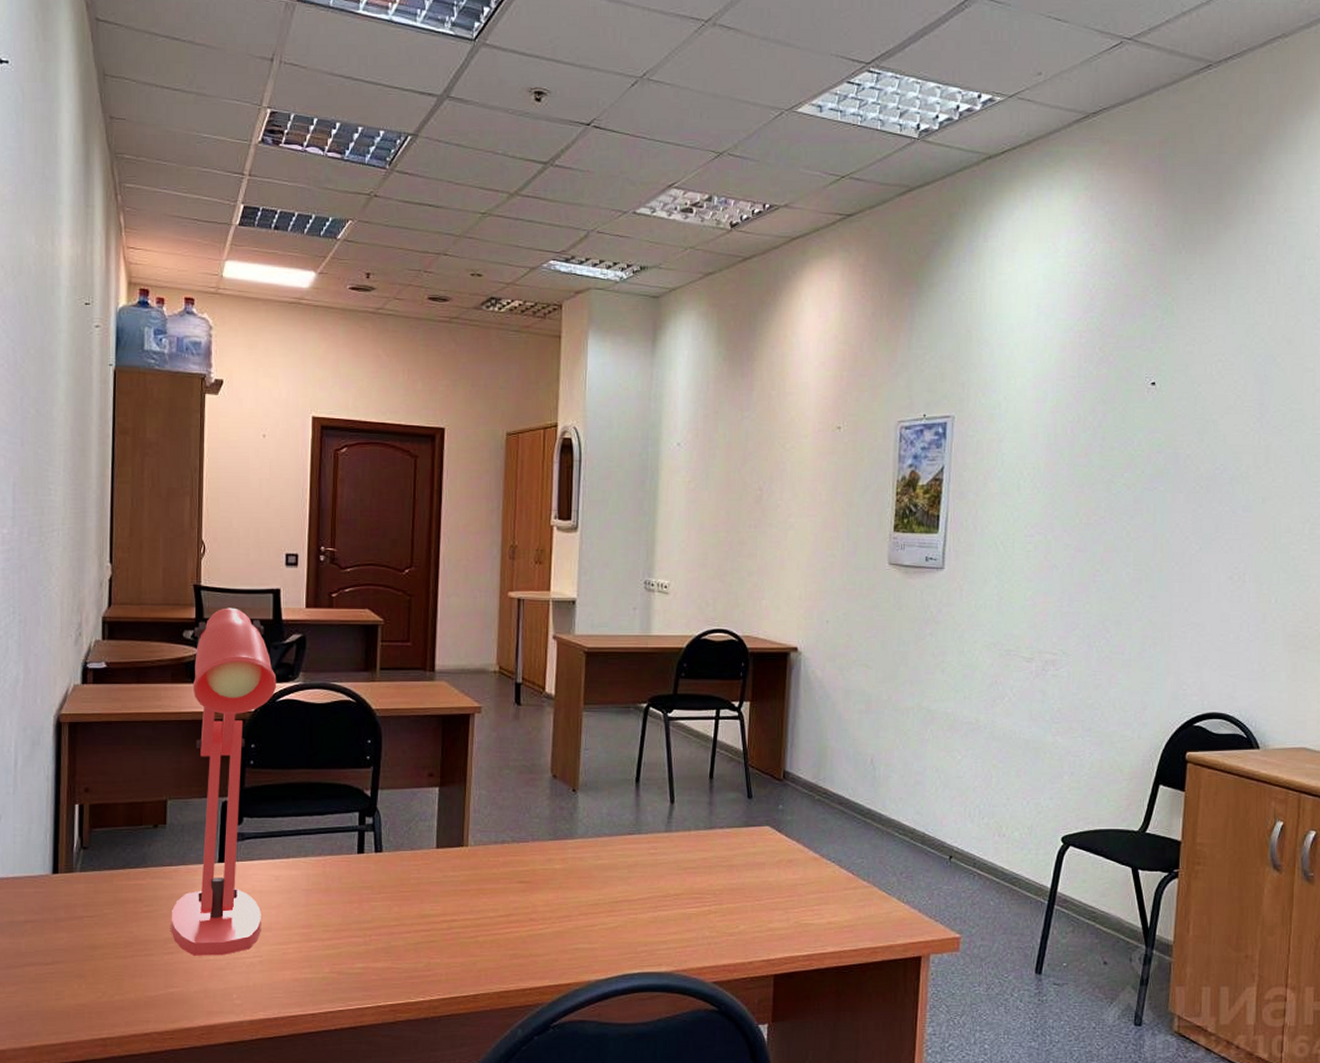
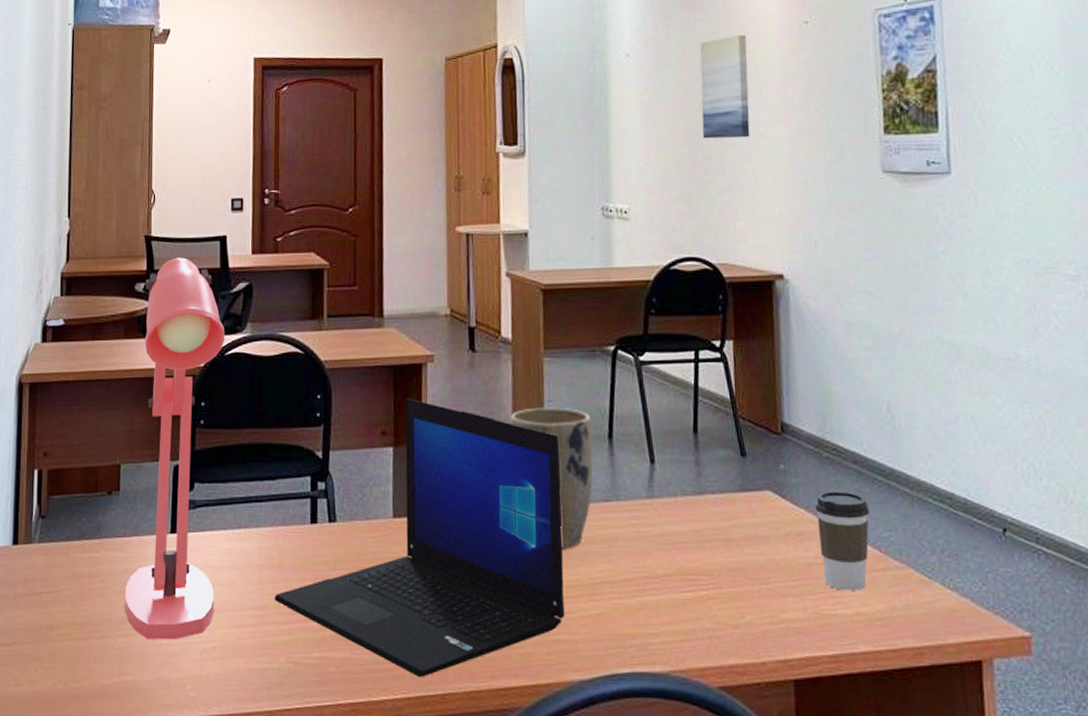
laptop: none [320,744,592,982] -> present [274,398,565,678]
plant pot: none [549,755,622,875] -> present [510,407,594,550]
wall art: none [740,434,785,527] -> present [699,34,750,139]
coffee cup: none [805,827,848,905] -> present [815,491,870,591]

